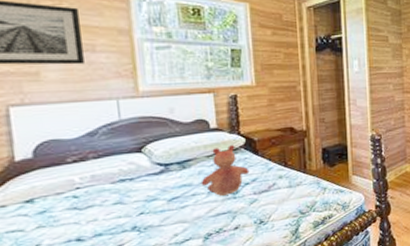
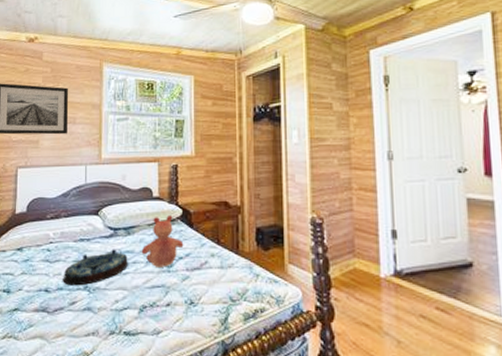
serving tray: none [100,184,186,230] -> present [63,249,128,286]

